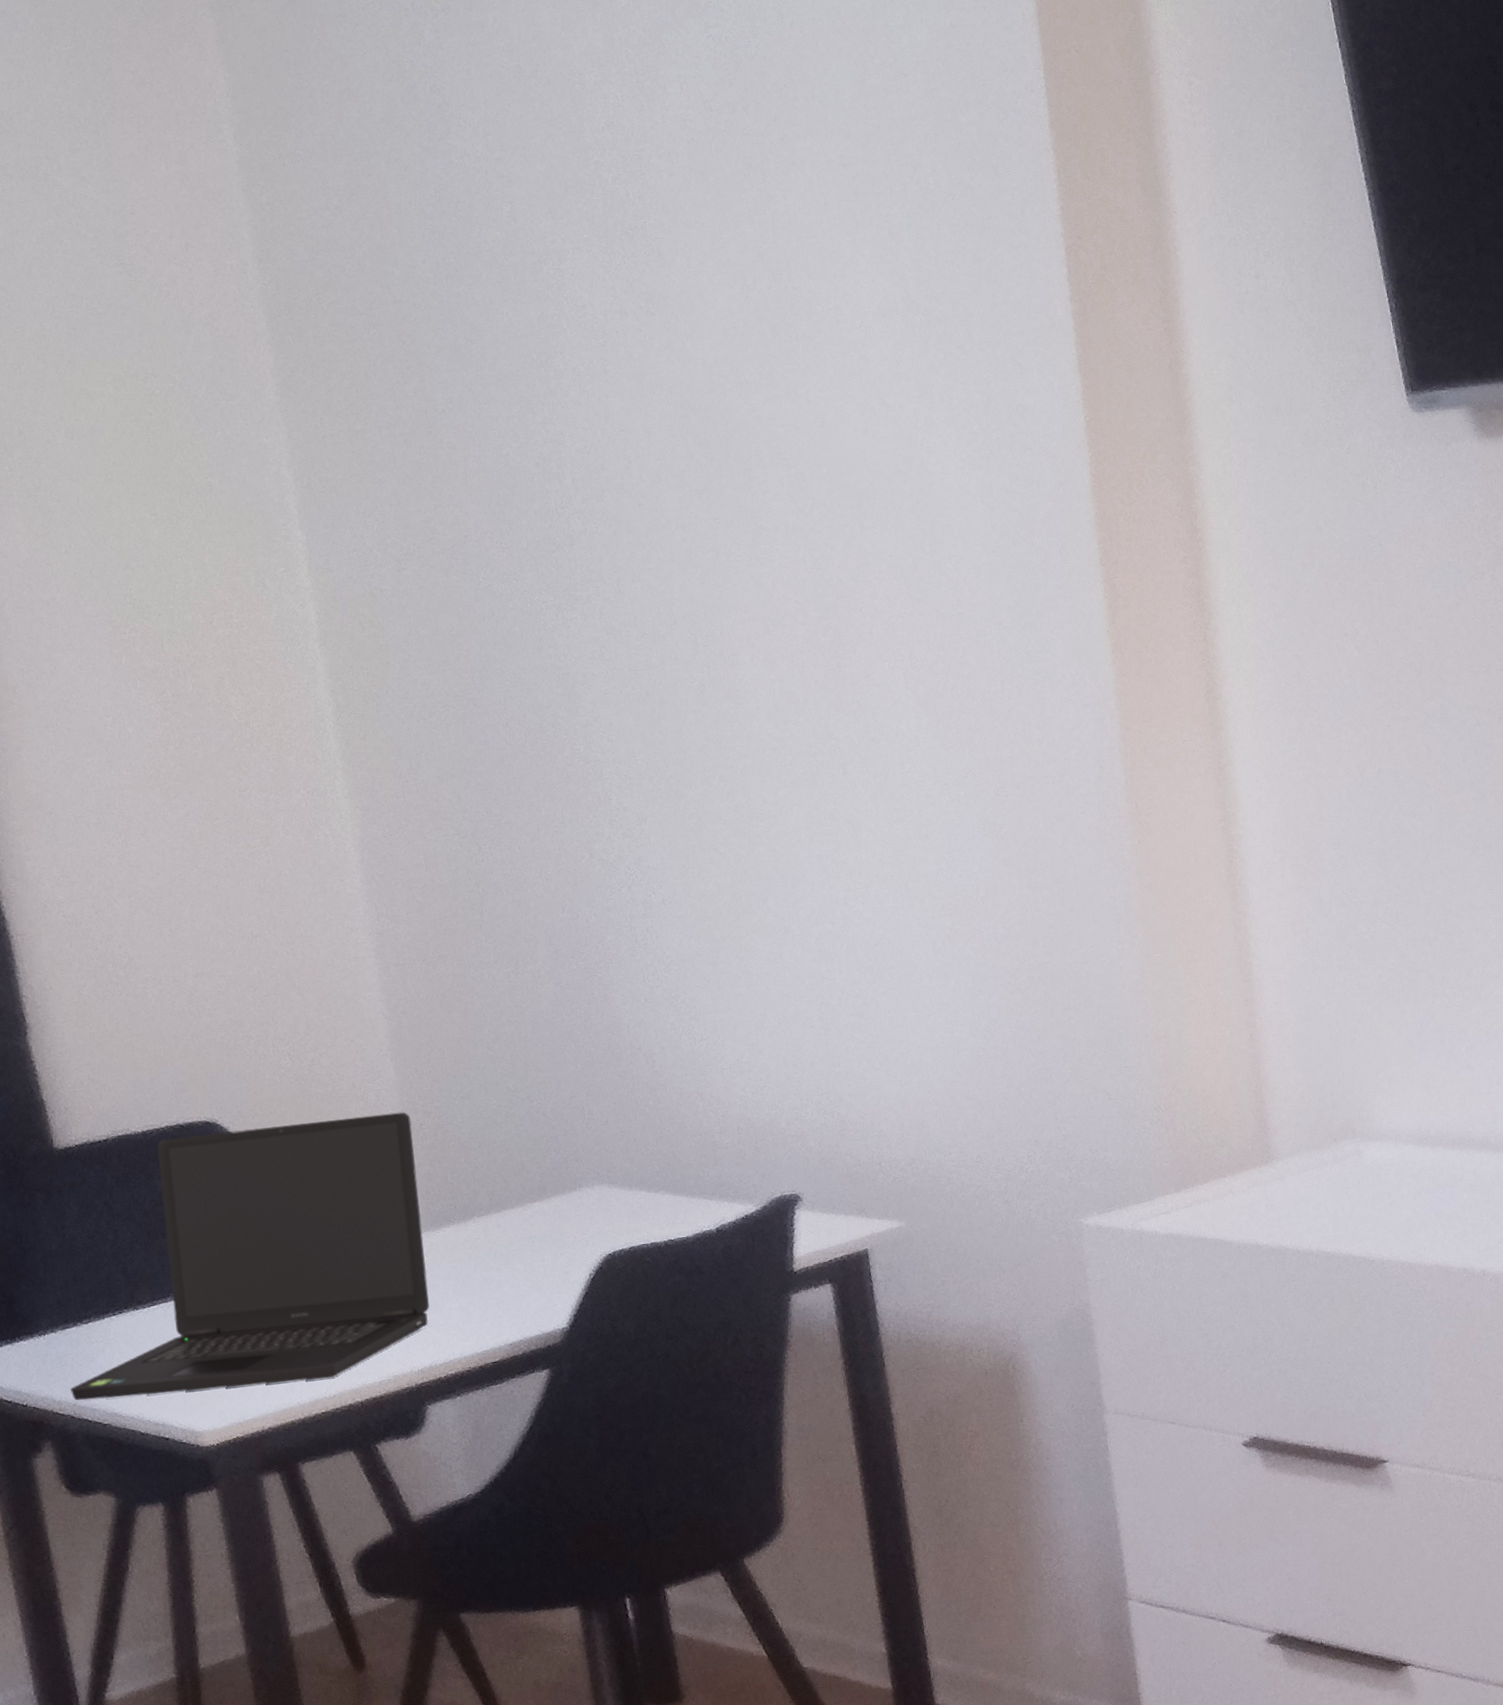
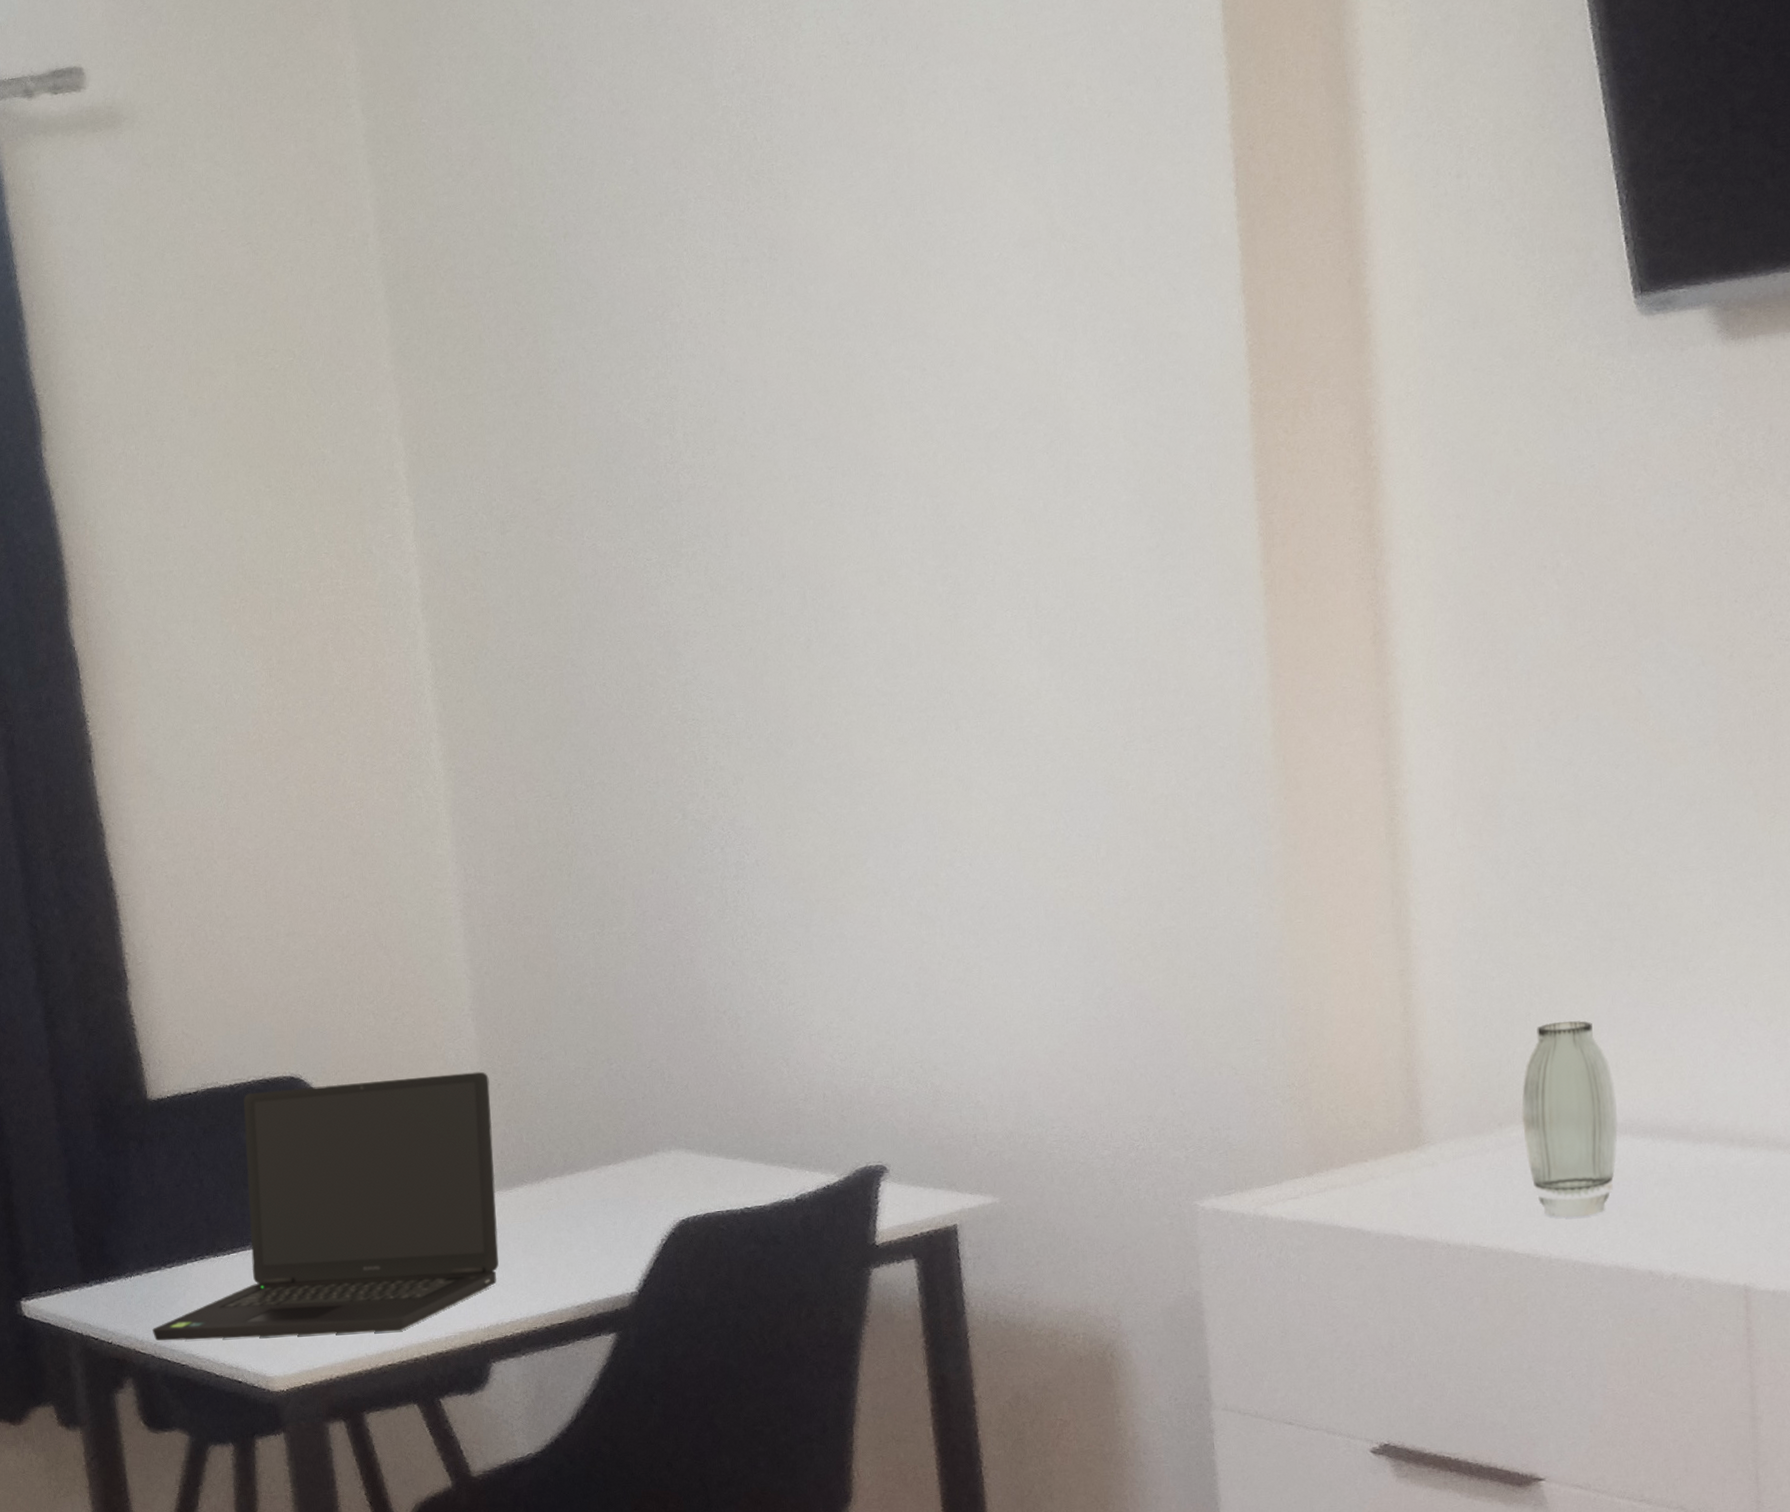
vase: none [1352,1044,1432,1223] -> present [1521,1020,1618,1218]

